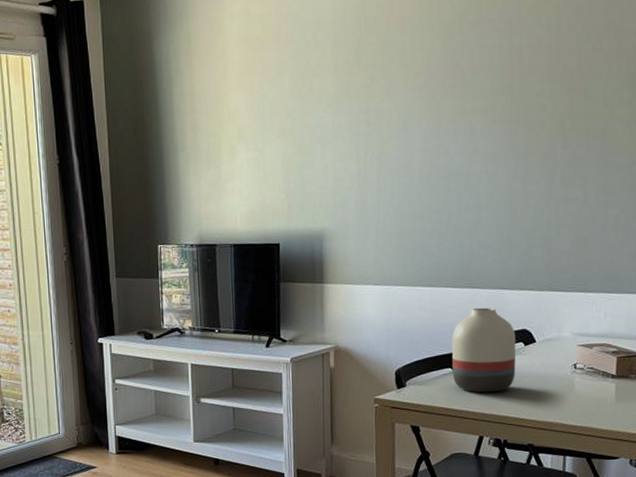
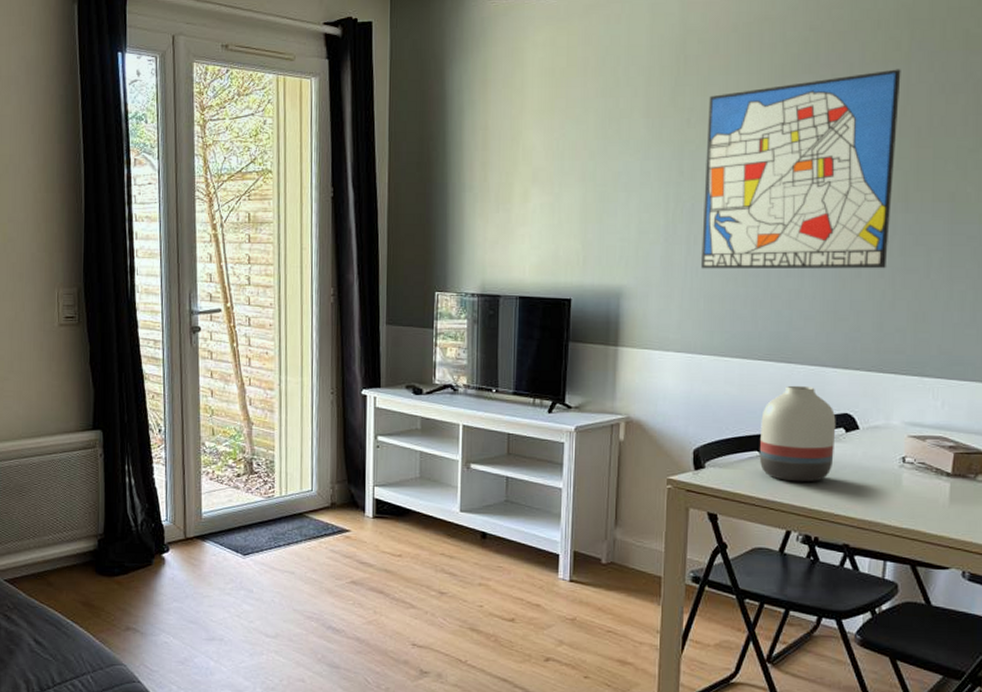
wall art: none [388,21,553,210] -> present [701,69,901,269]

